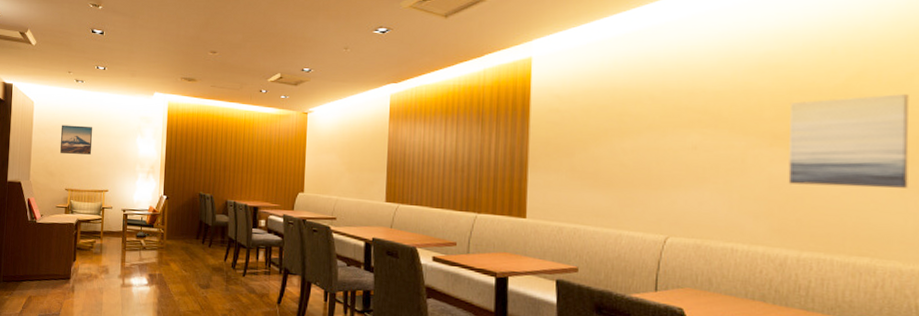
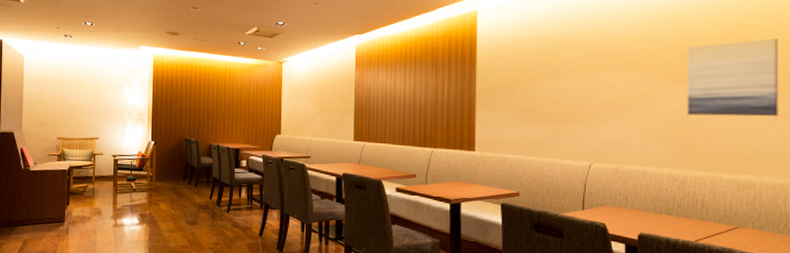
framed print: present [60,125,93,155] -> none [51,77,83,105]

